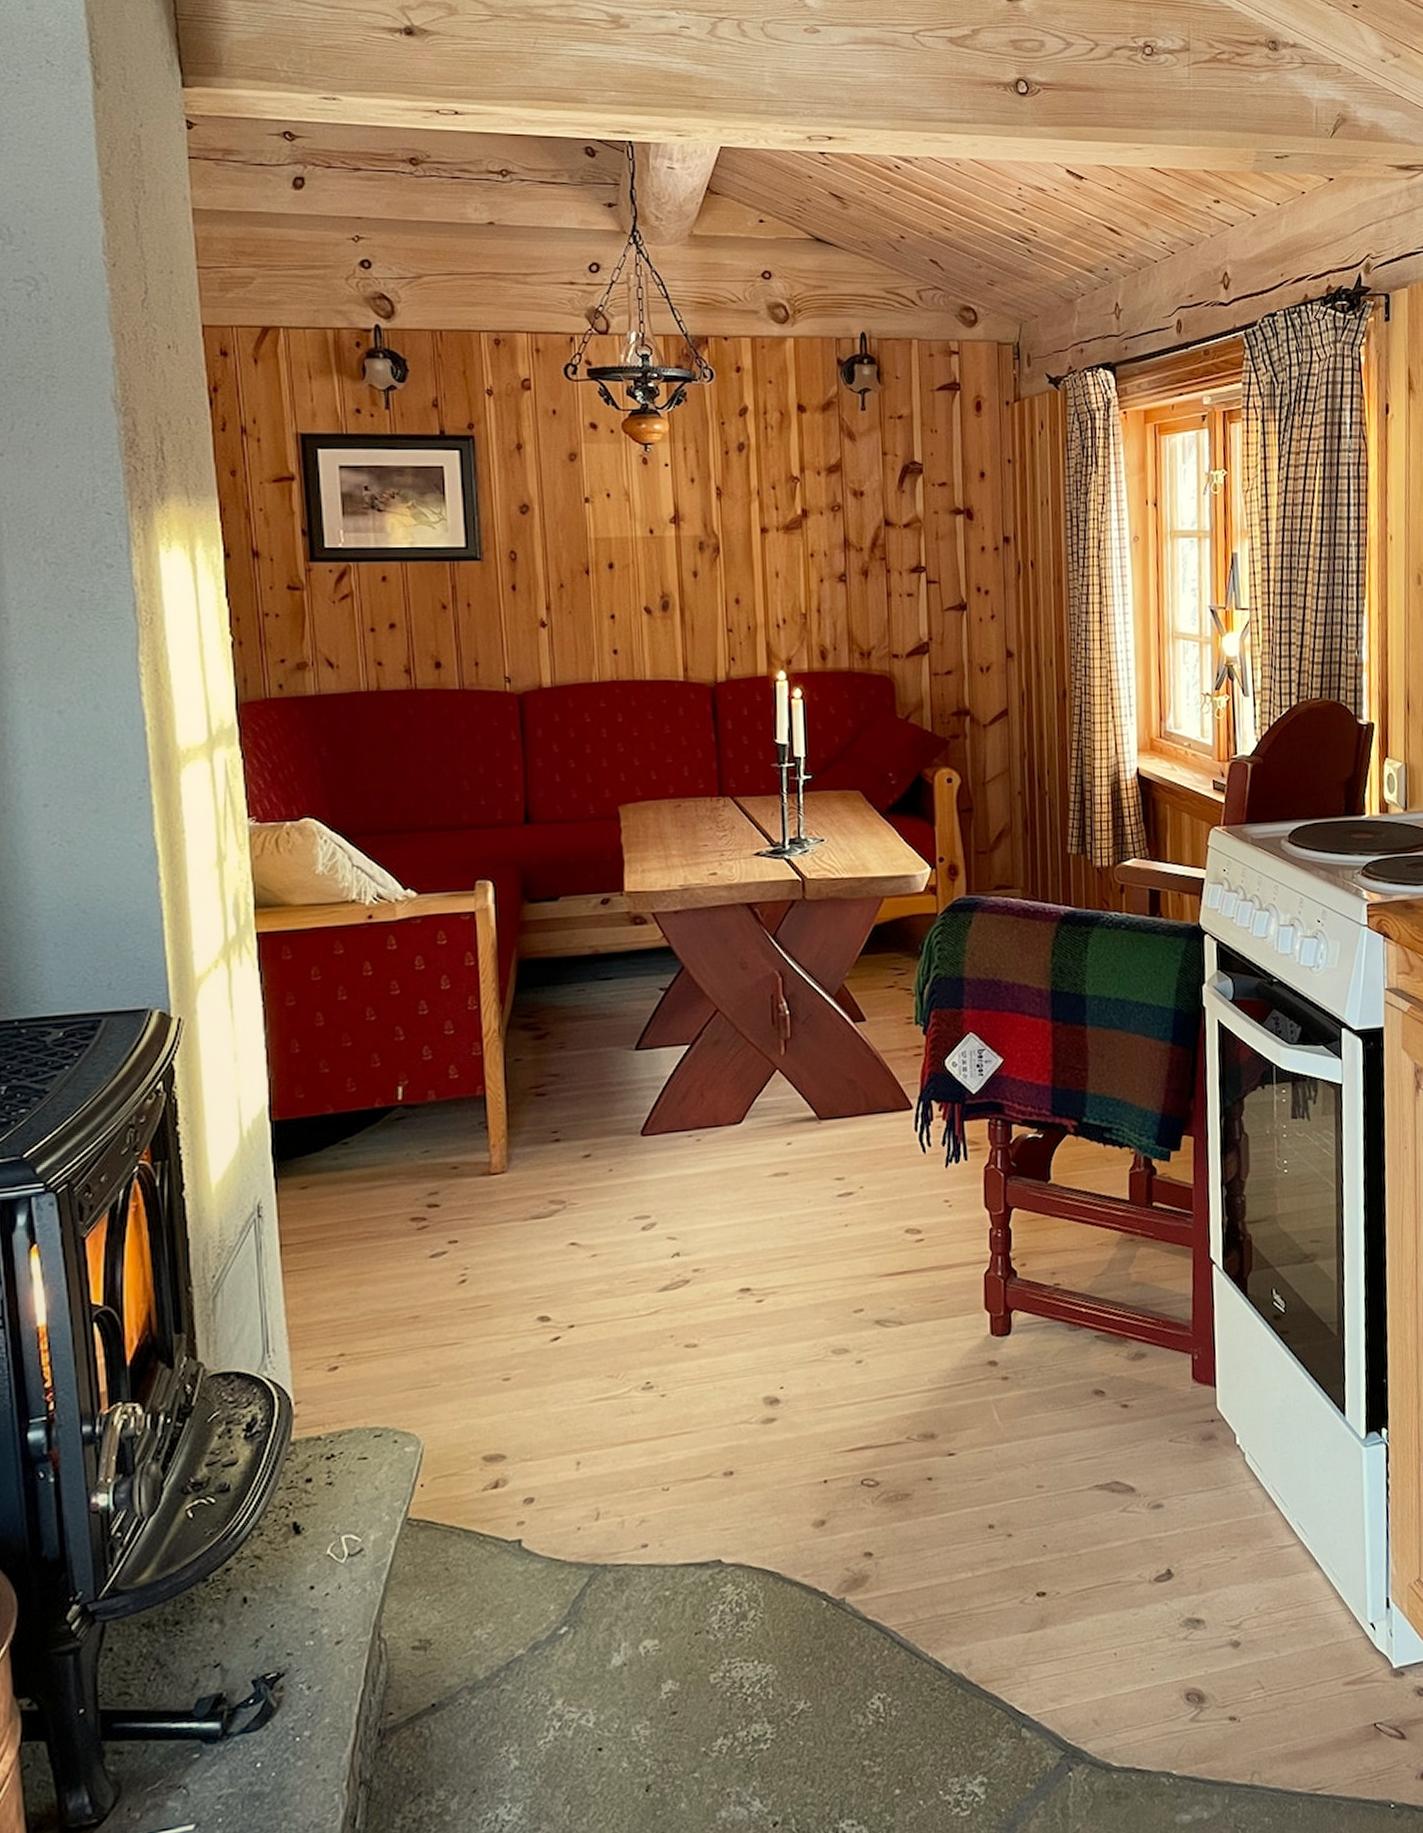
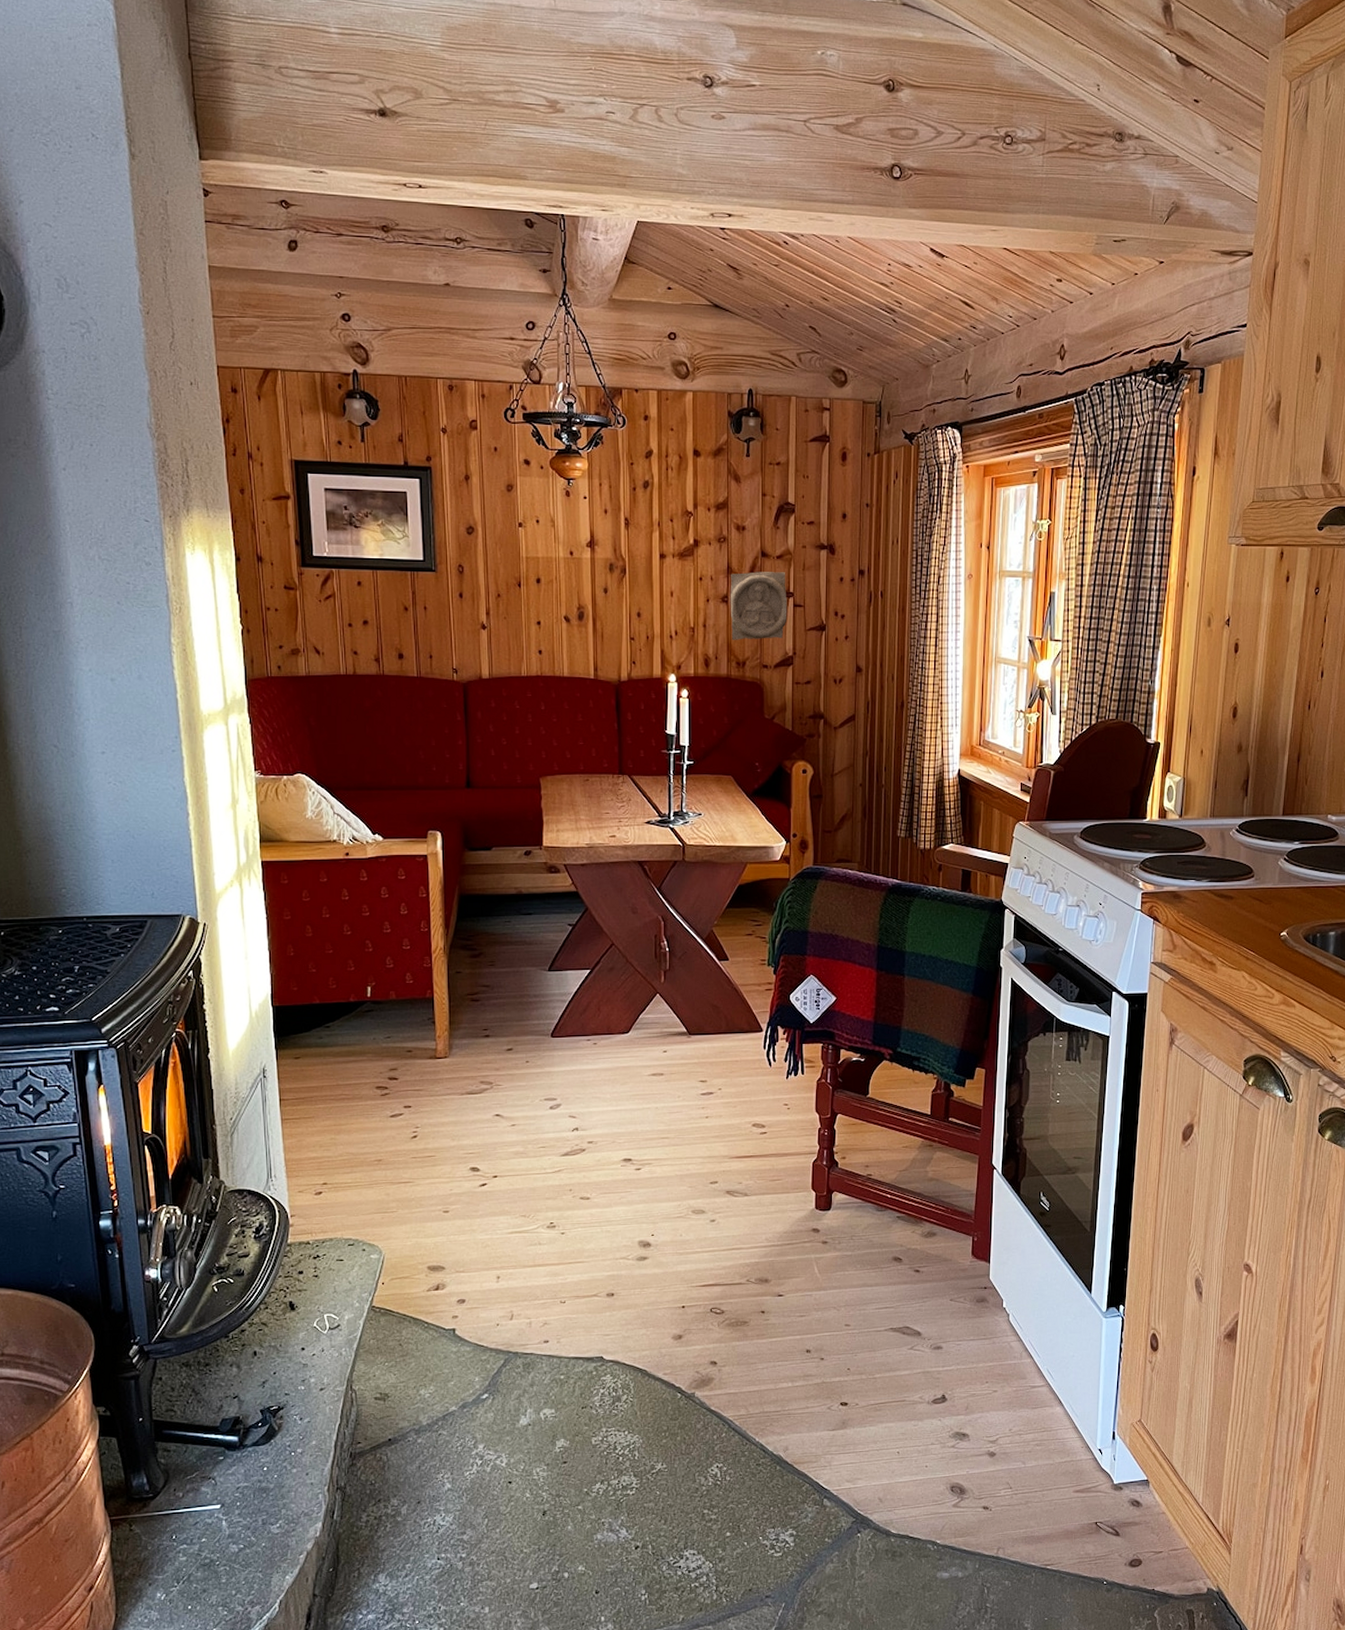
stone relief: none [847,543,920,626] -> present [730,572,787,640]

